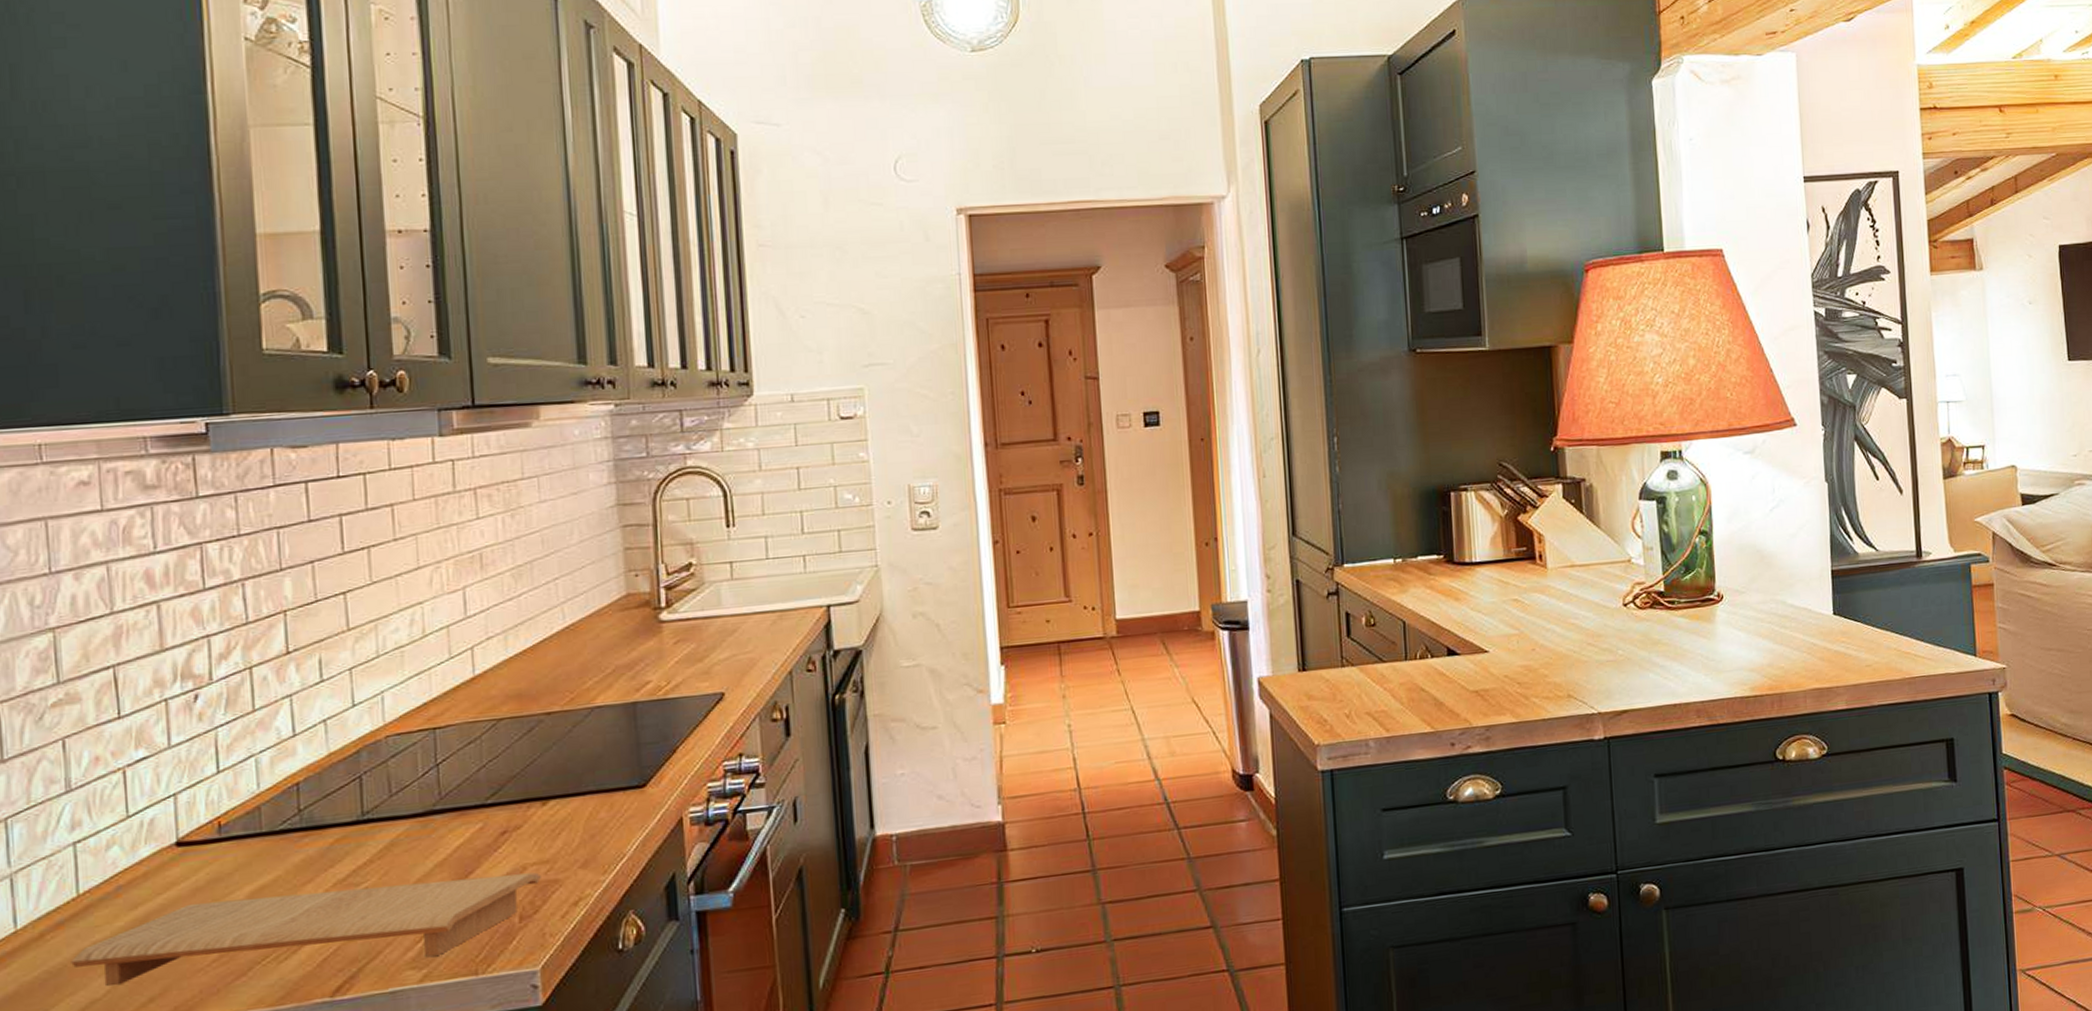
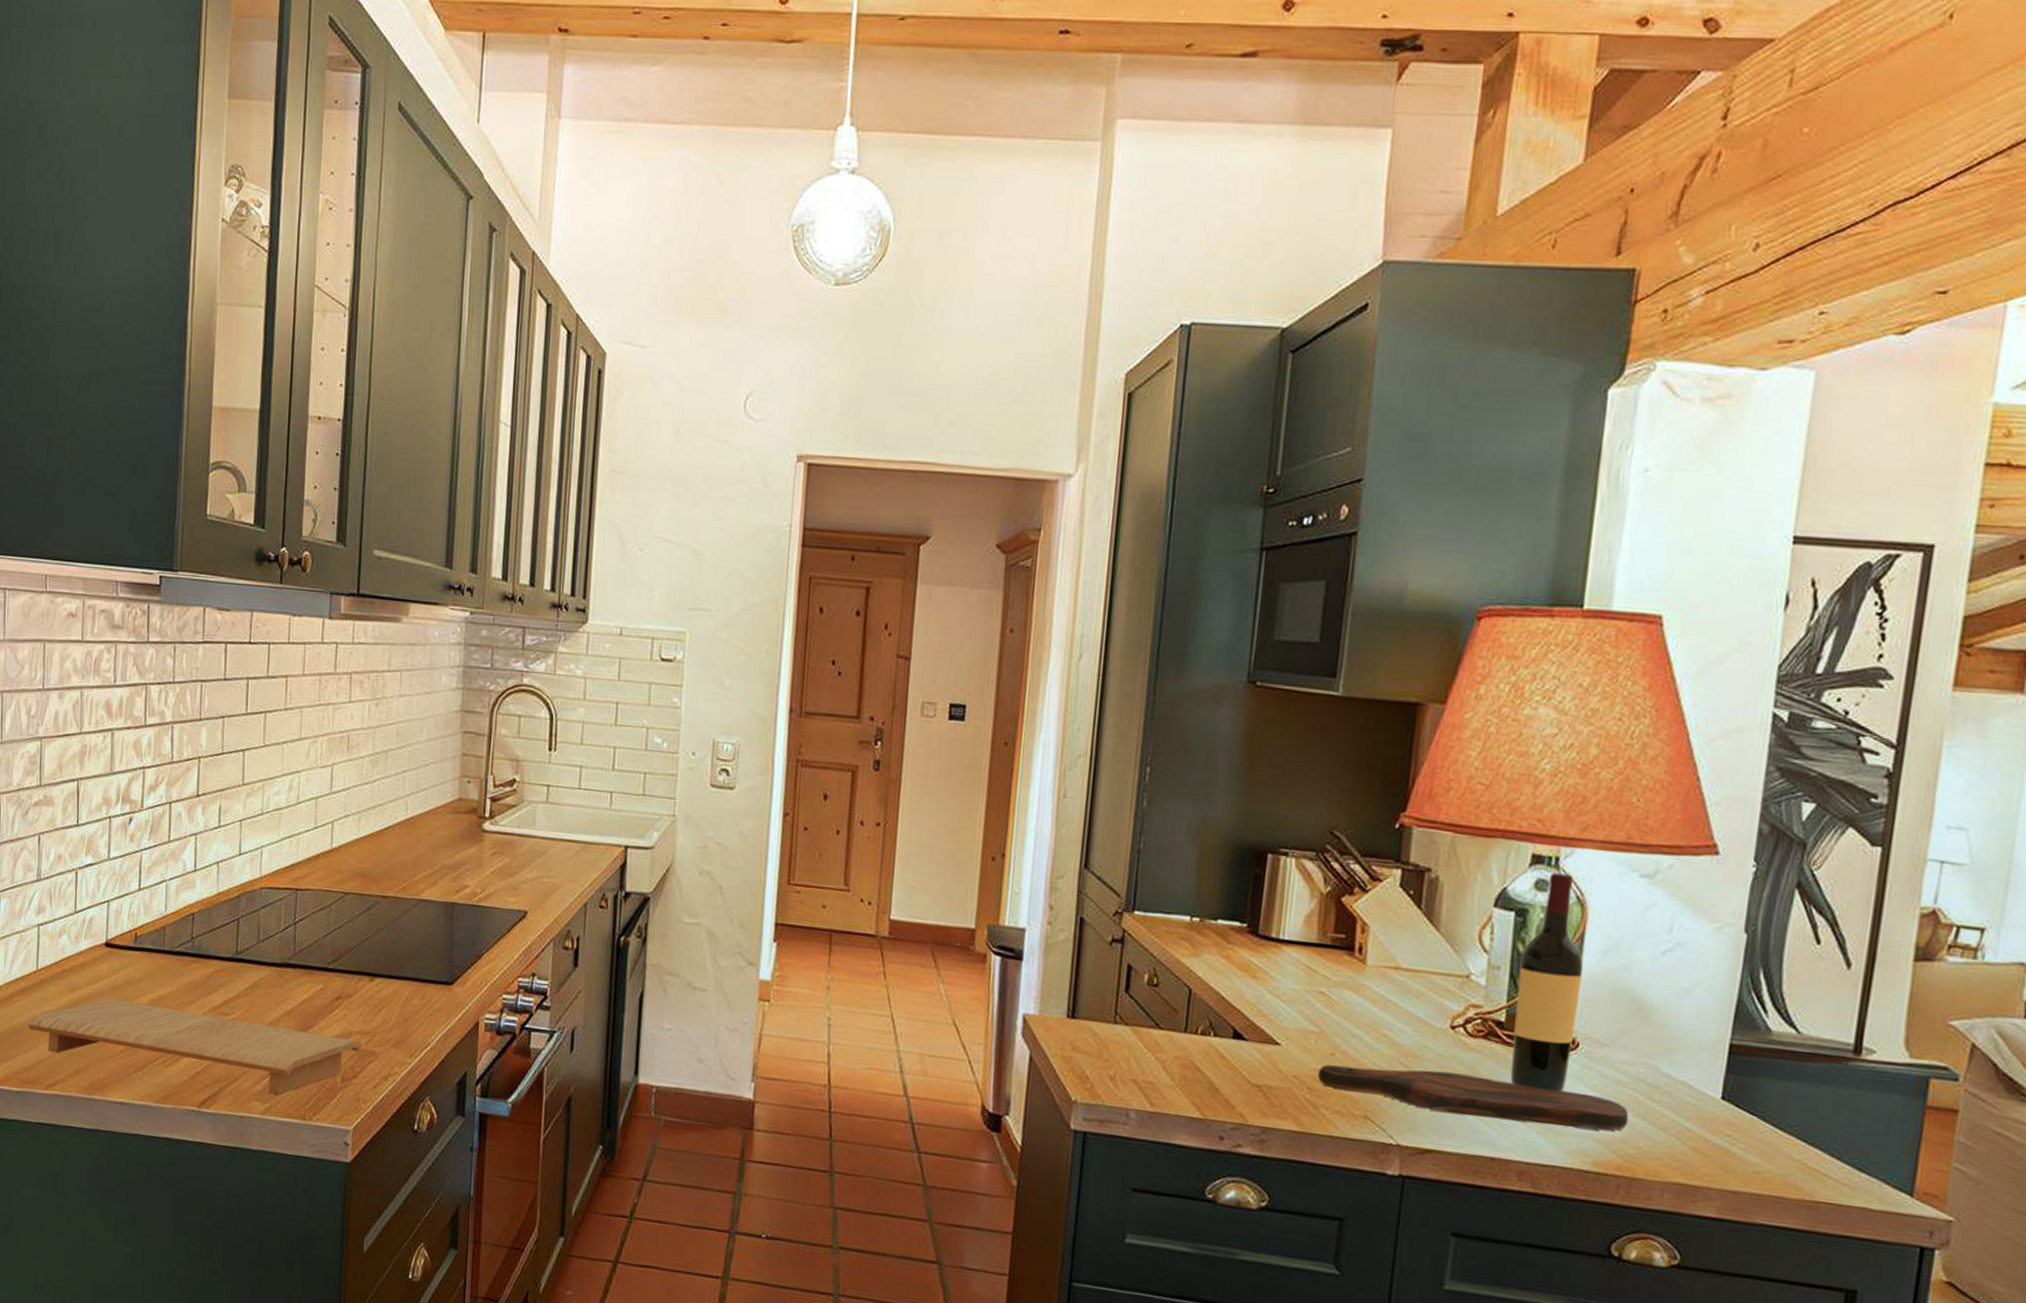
cutting board: none [1524,634,1770,678] -> present [1318,1065,1629,1131]
wine bottle: none [1667,462,1719,641] -> present [1510,873,1584,1092]

